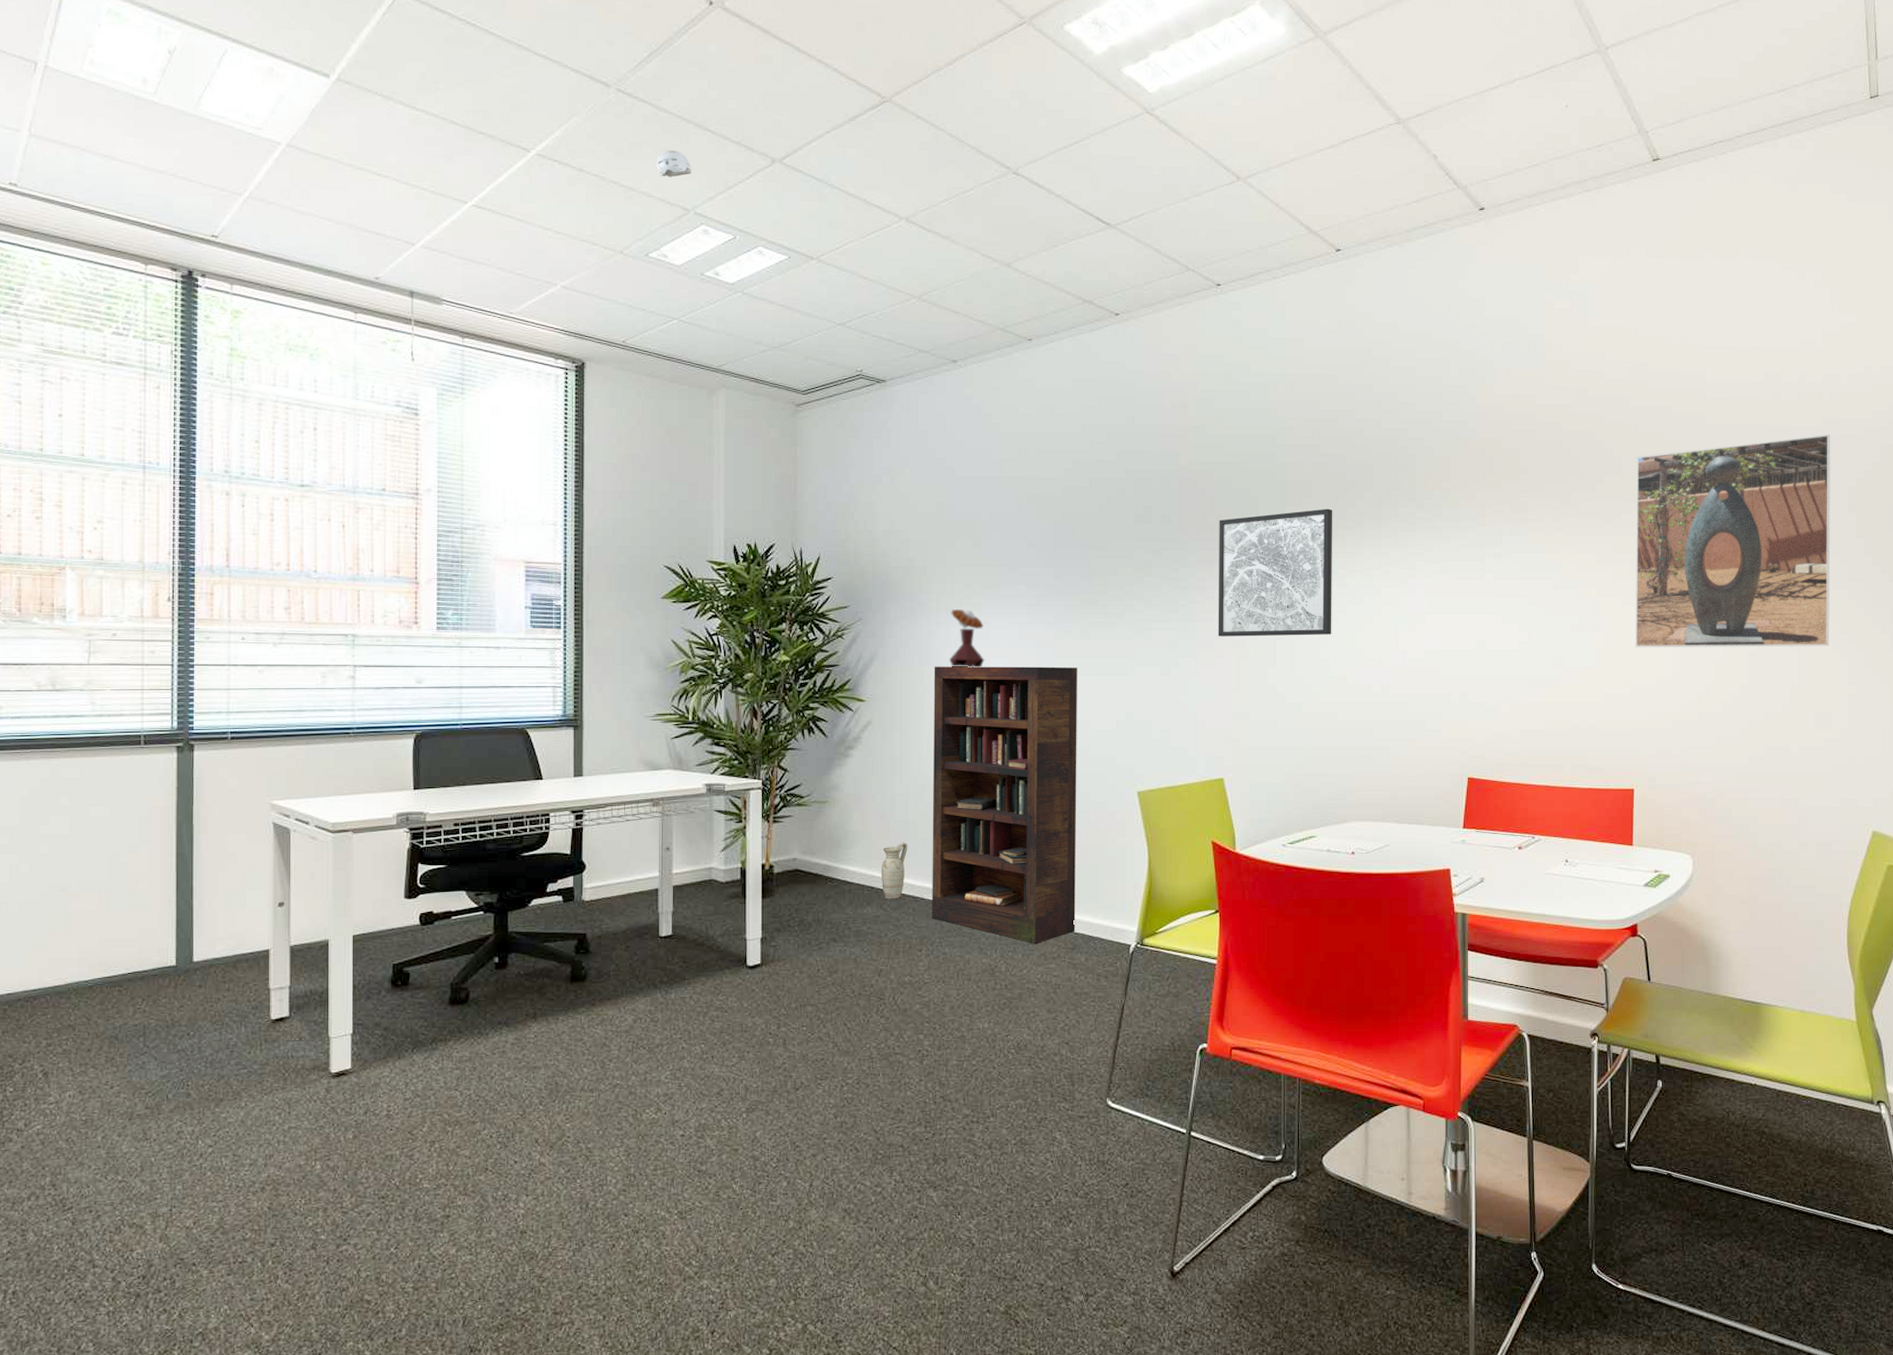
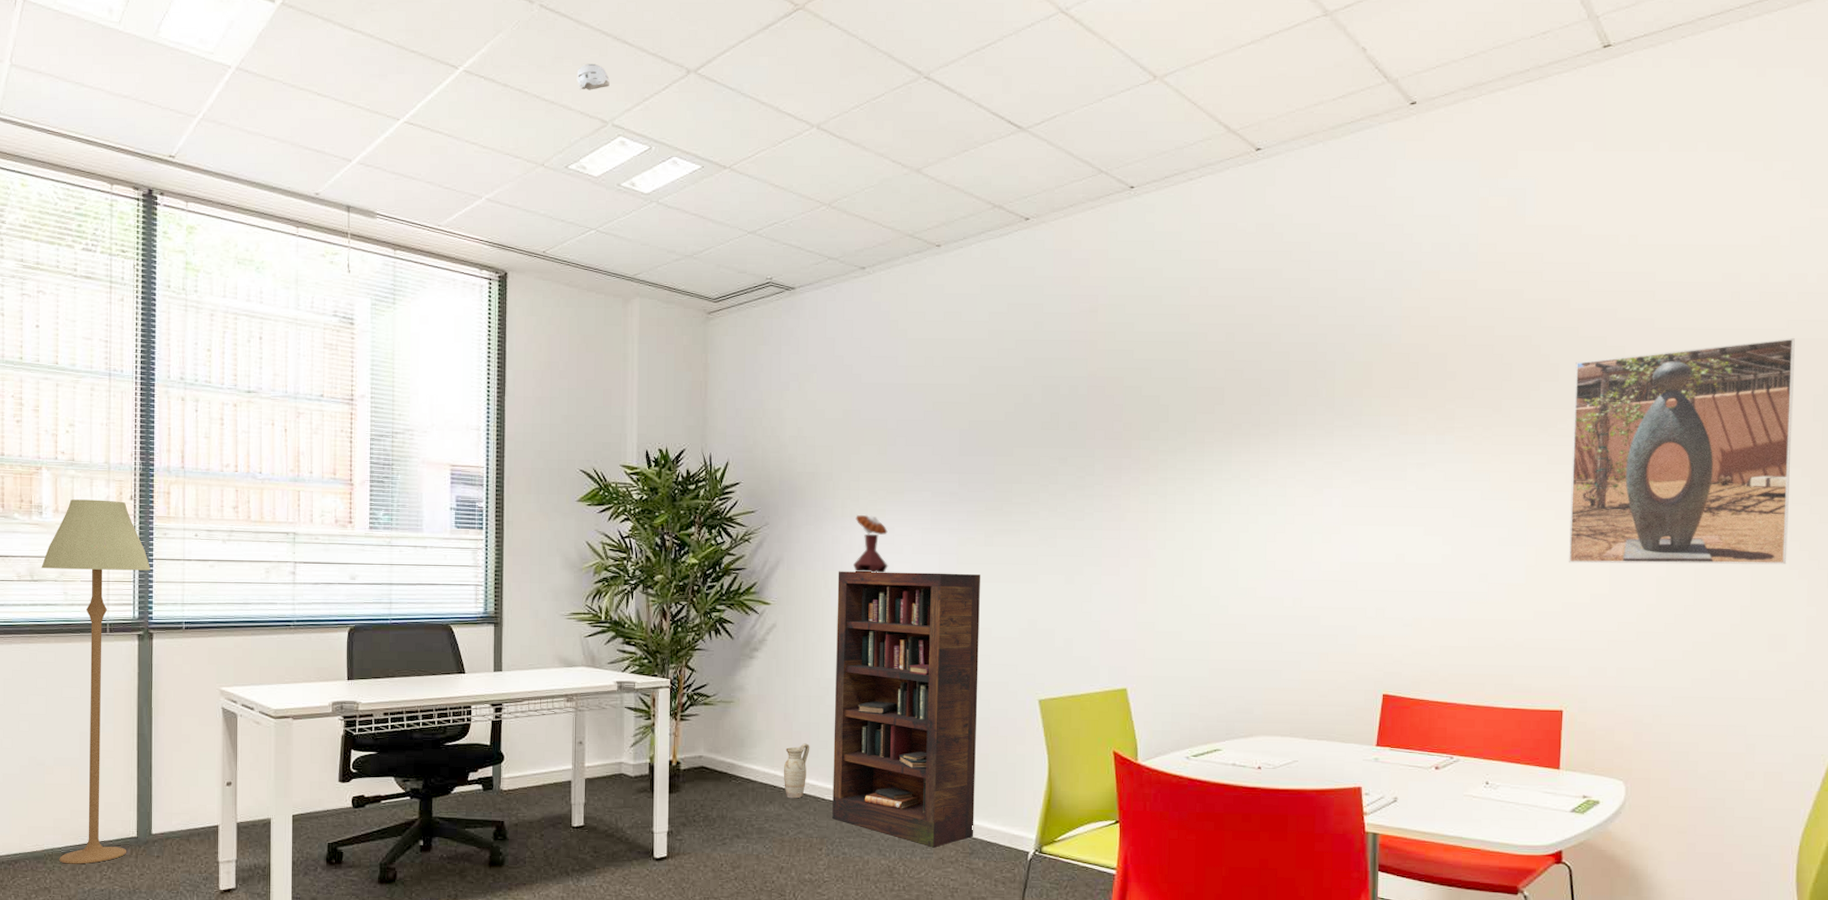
floor lamp: none [64,602,192,998] -> present [41,499,151,864]
wall art: present [1218,508,1333,637] -> none [1124,416,1247,546]

